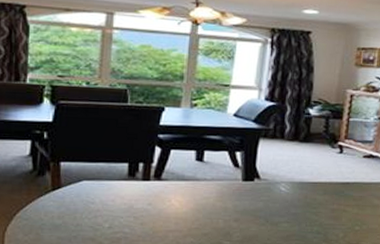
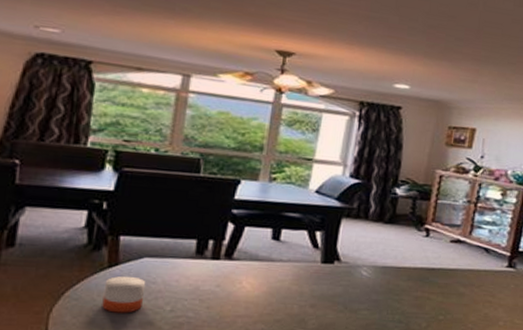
candle: none [49,197,86,231] -> present [102,276,146,313]

